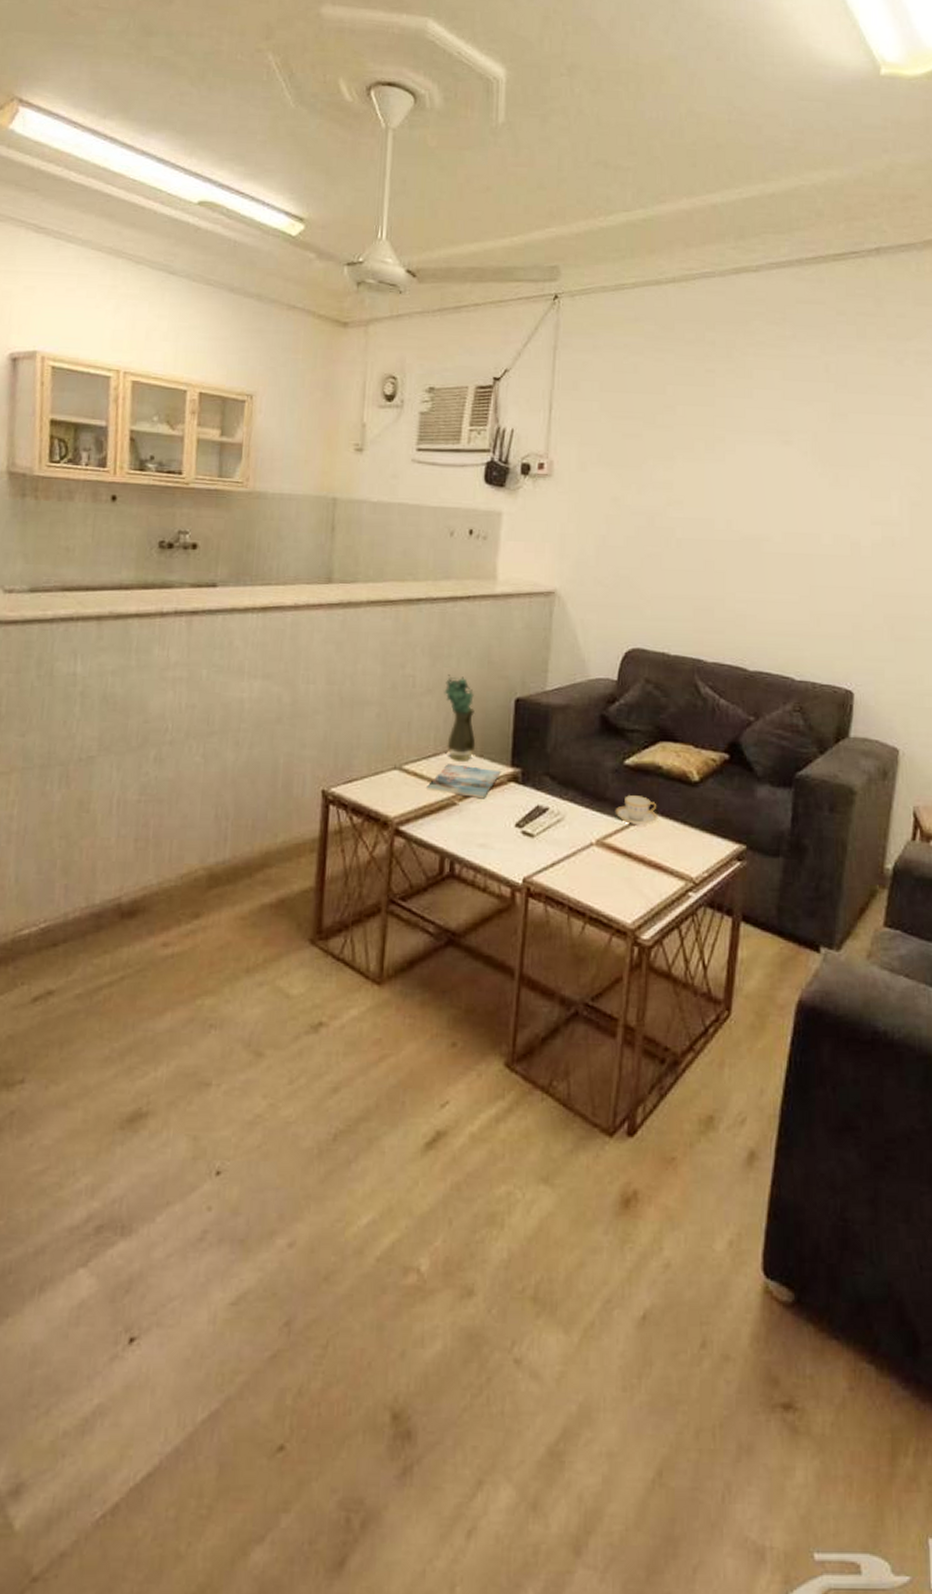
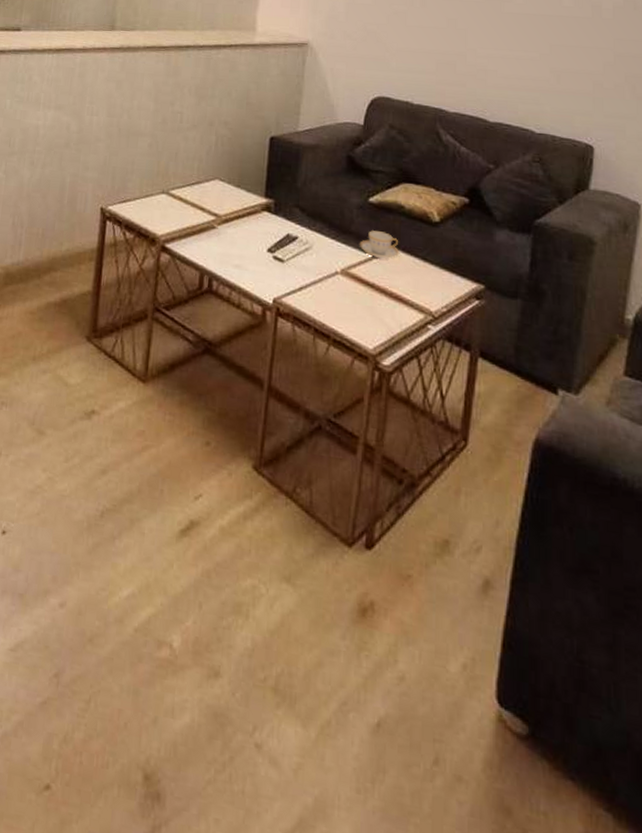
magazine: present [427,764,501,799] -> none [190,191,256,225]
vase: present [444,675,476,763] -> none [207,113,234,192]

